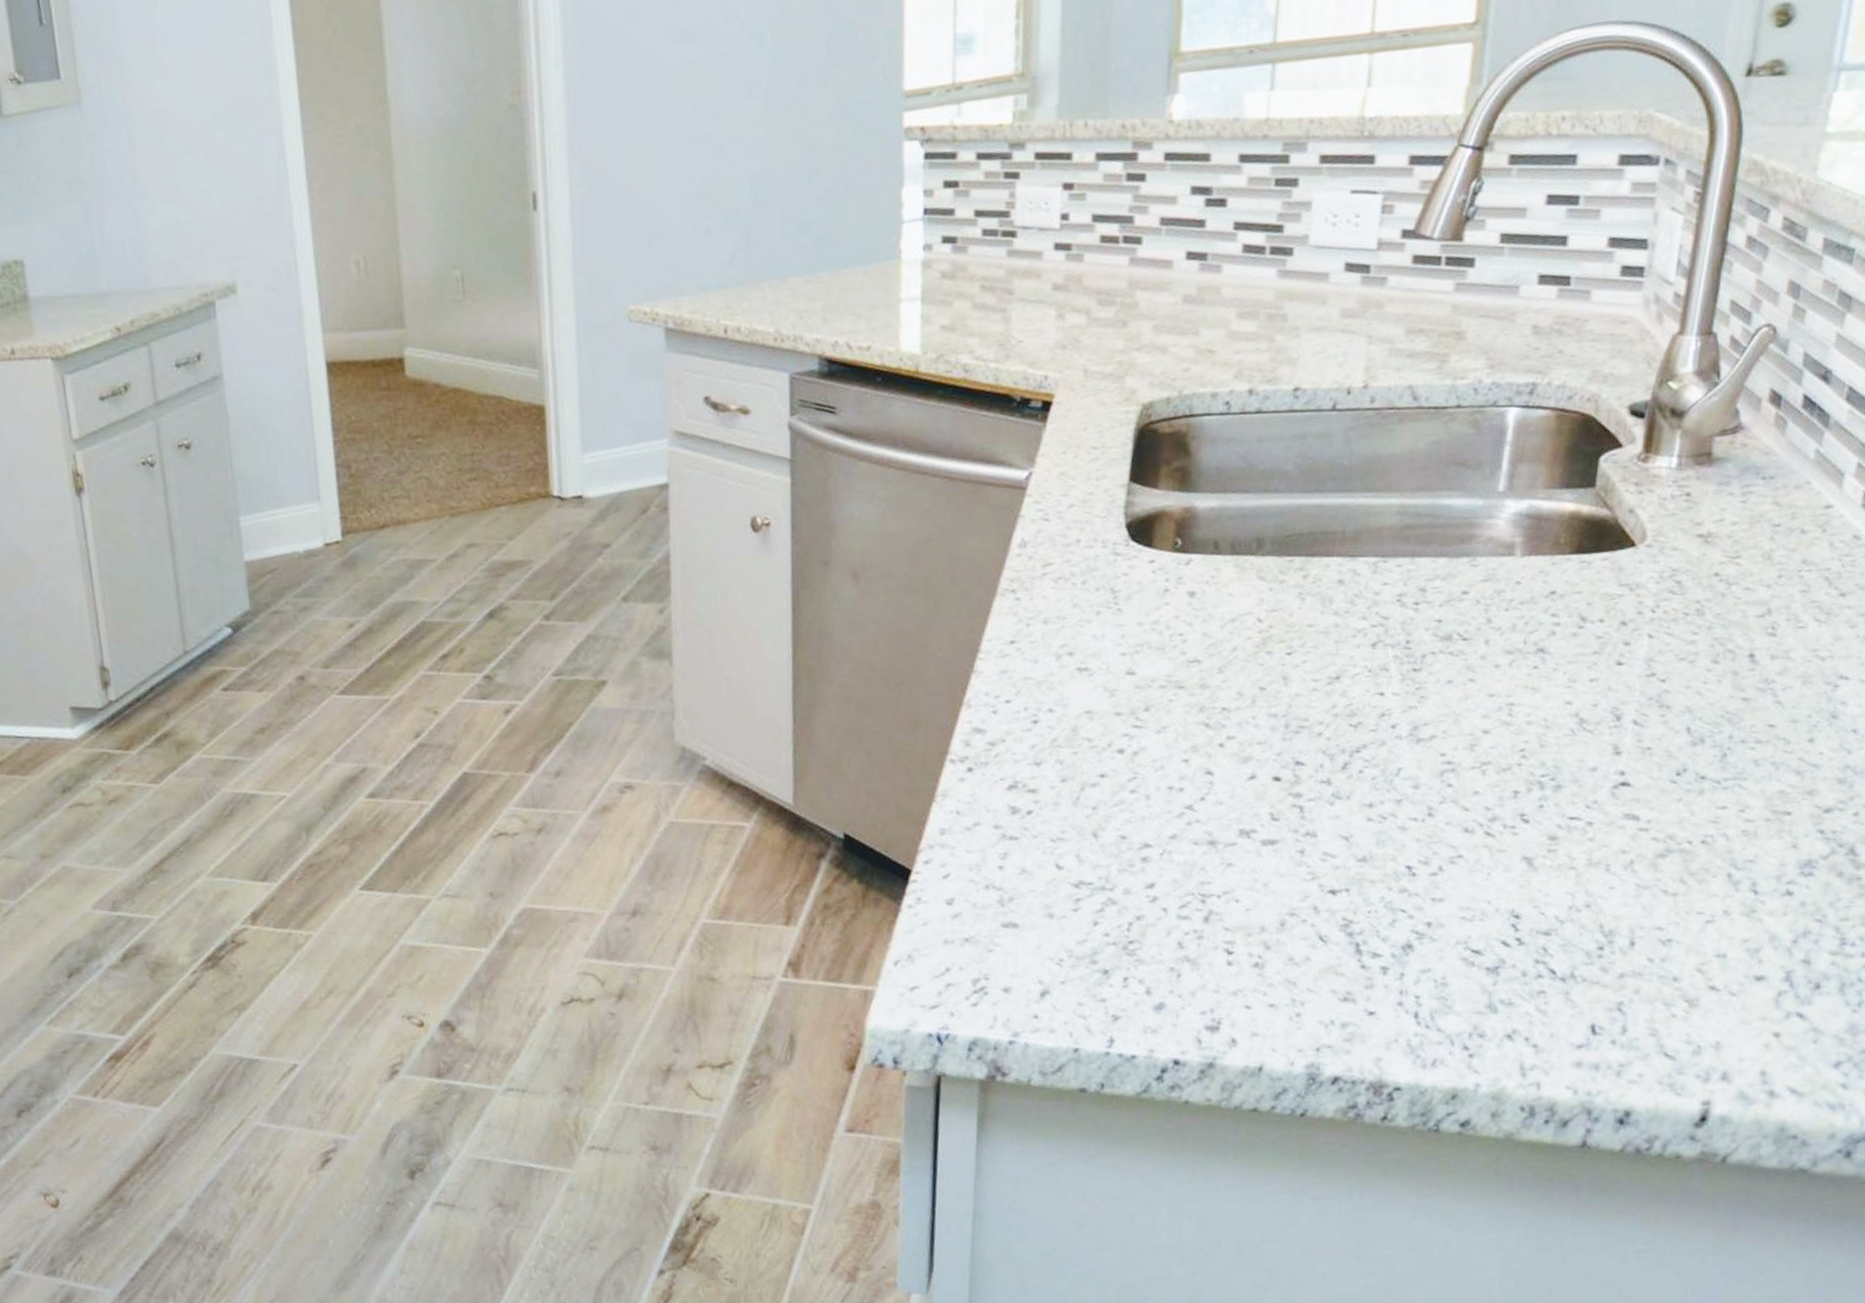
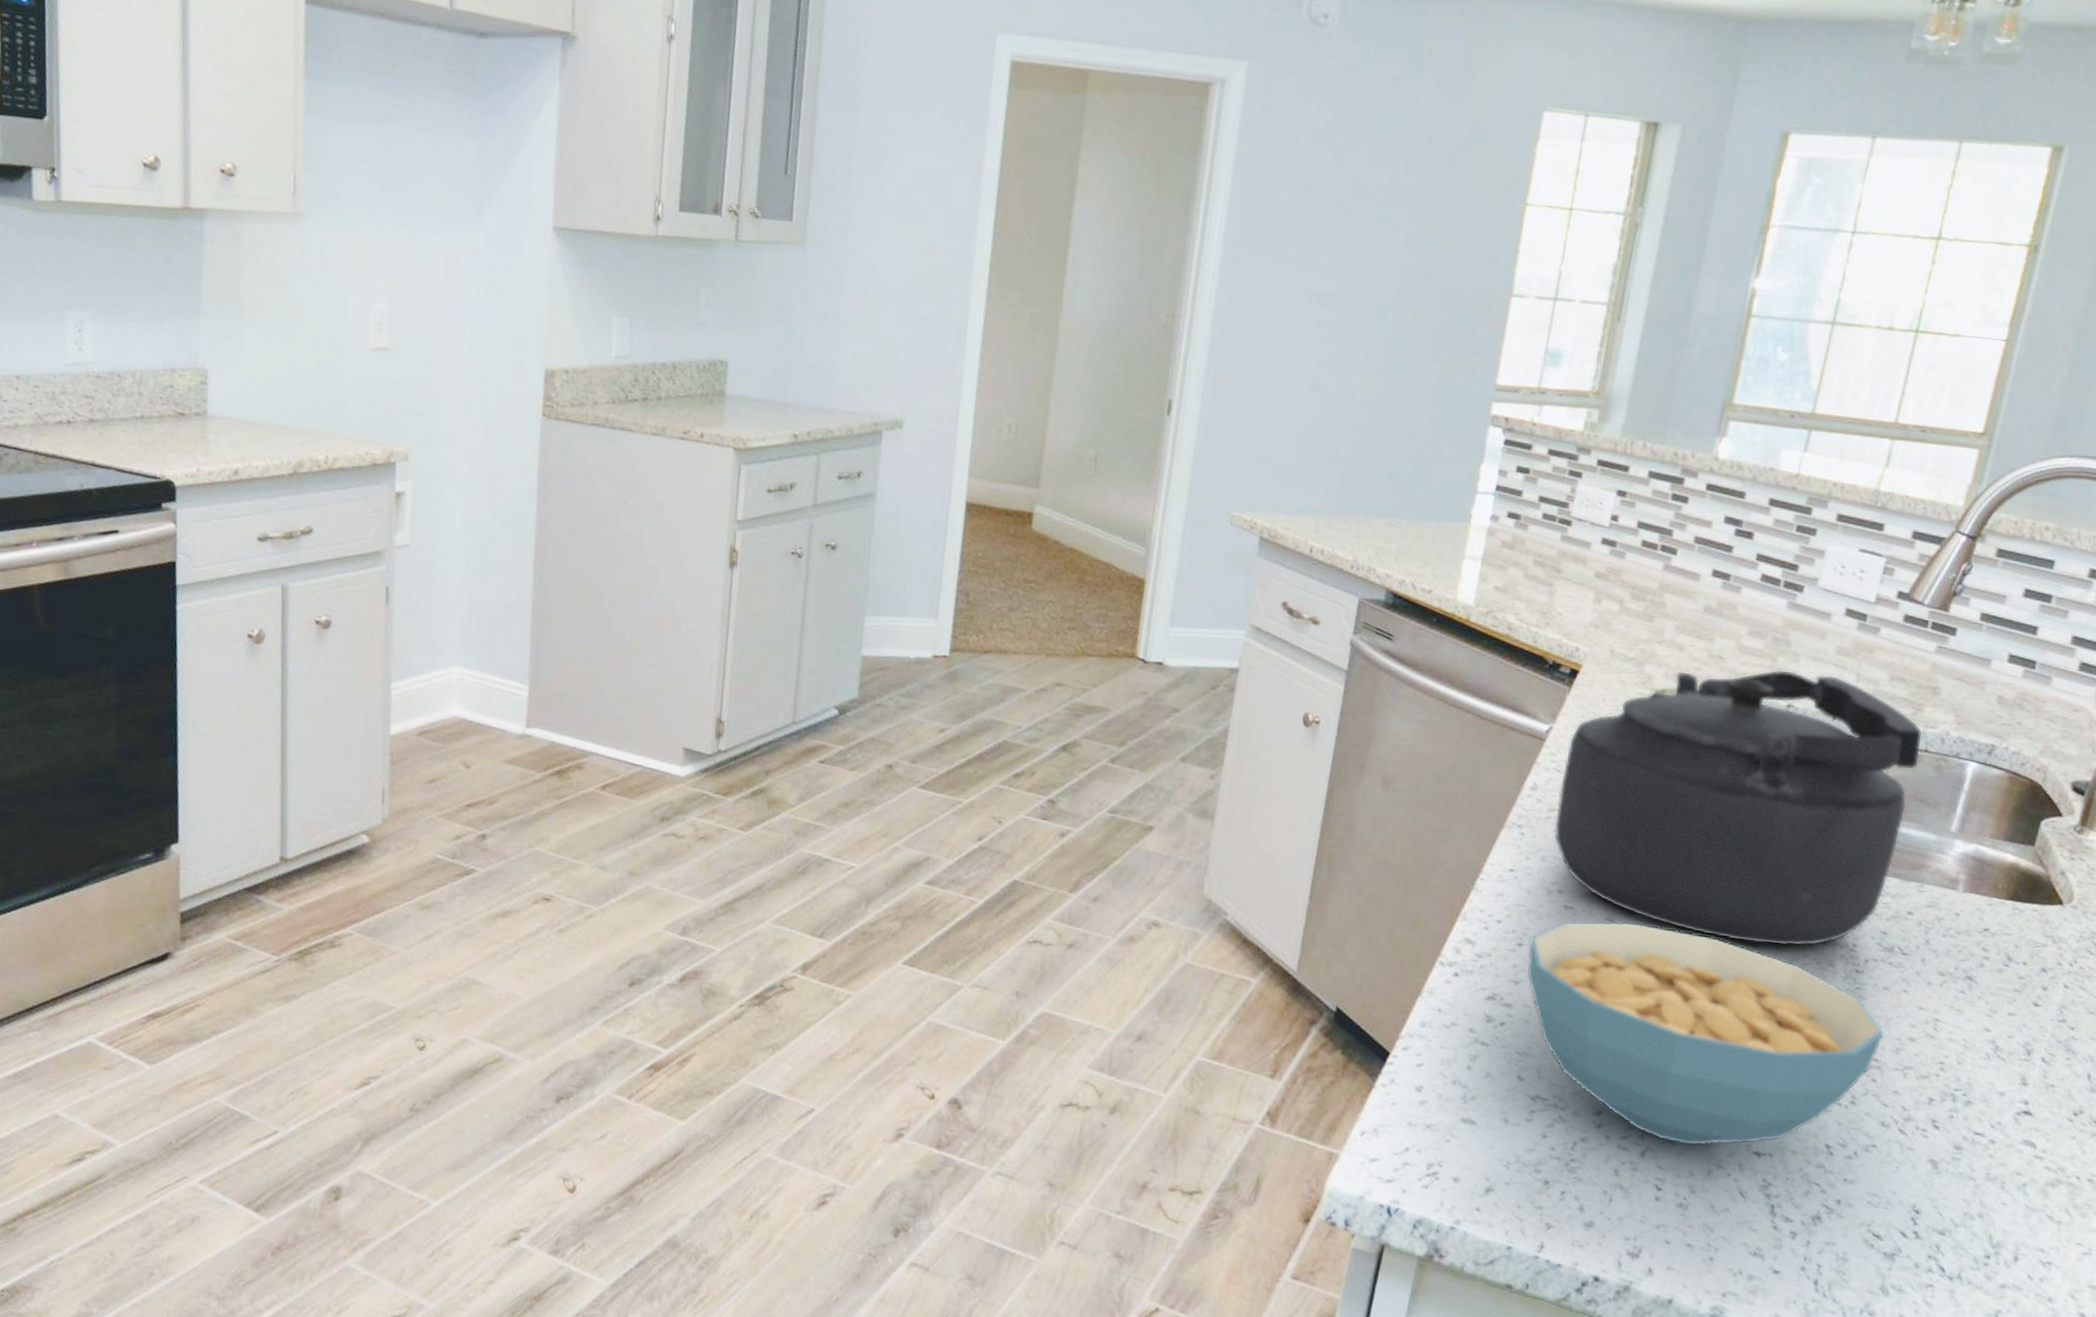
cereal bowl: none [1043,665,1456,901] -> present [1526,921,1885,1147]
kettle: none [1051,343,1453,667] -> present [1553,669,1923,947]

